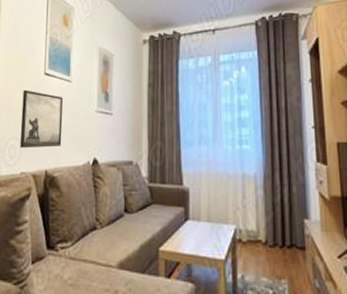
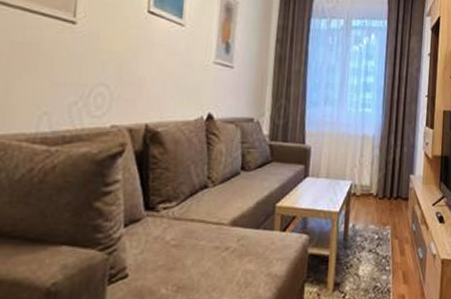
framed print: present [19,90,63,148] -> none [109,27,172,99]

